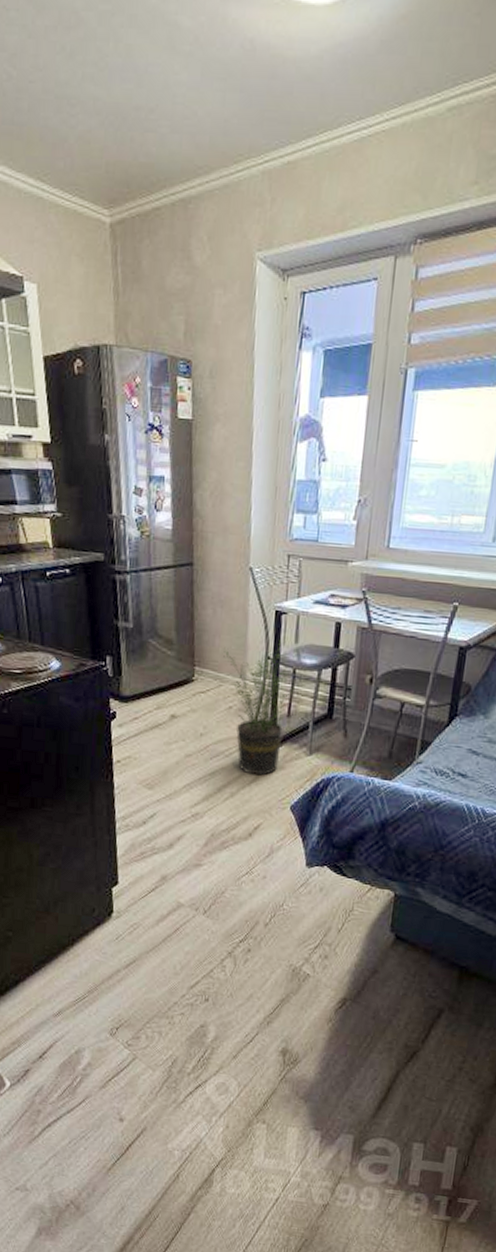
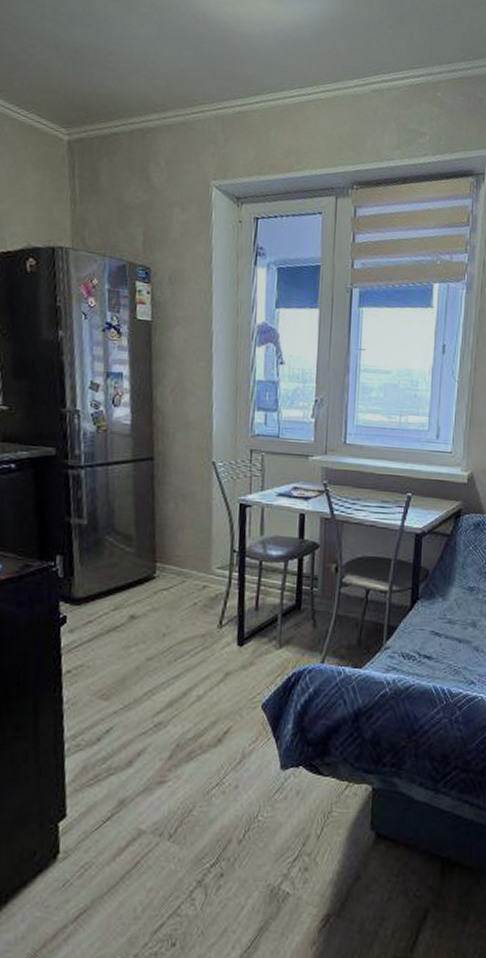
potted plant: present [223,639,299,776] -> none [187,531,266,674]

